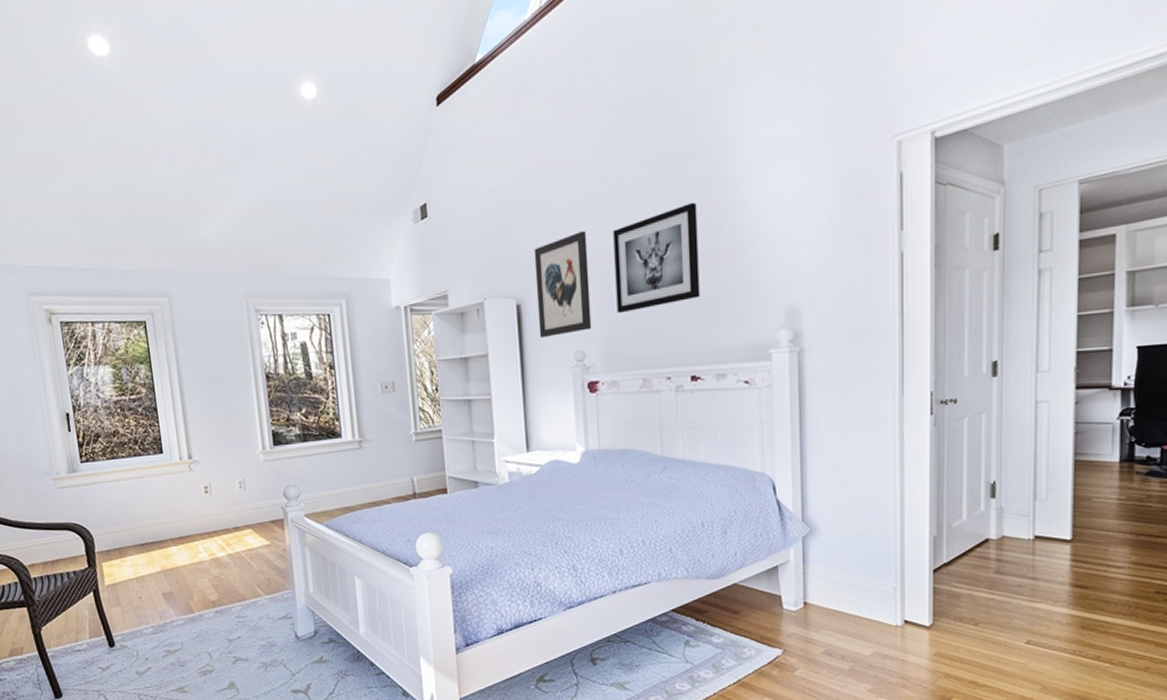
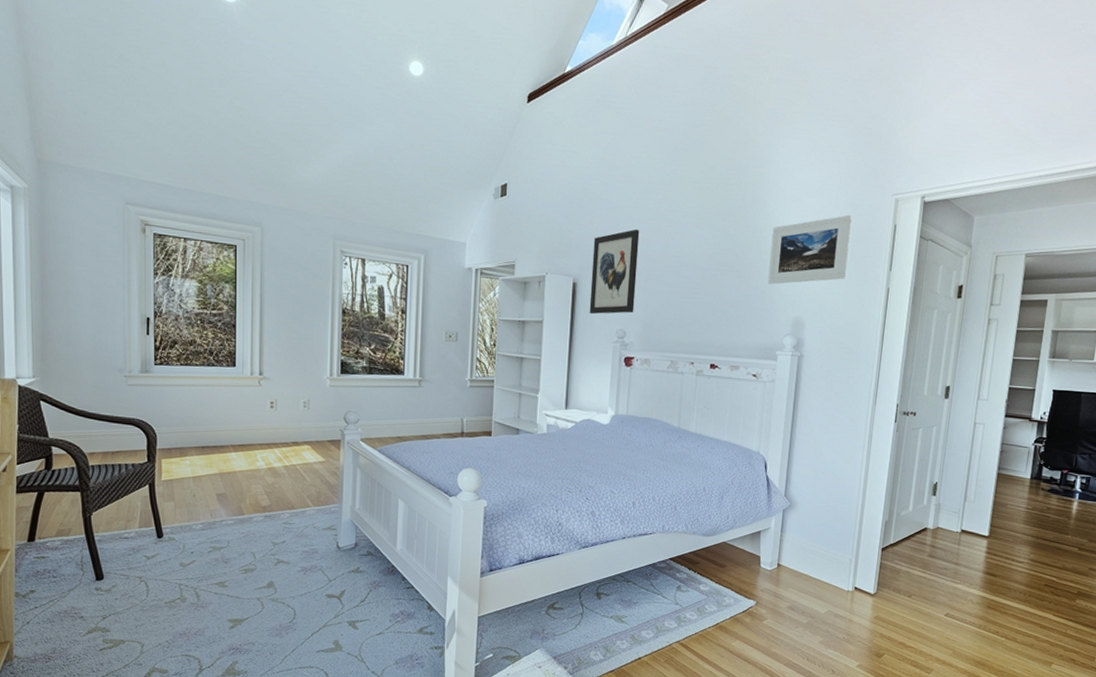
wall art: present [613,202,700,314] -> none [657,220,733,304]
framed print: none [746,170,845,270] -> present [767,214,852,284]

